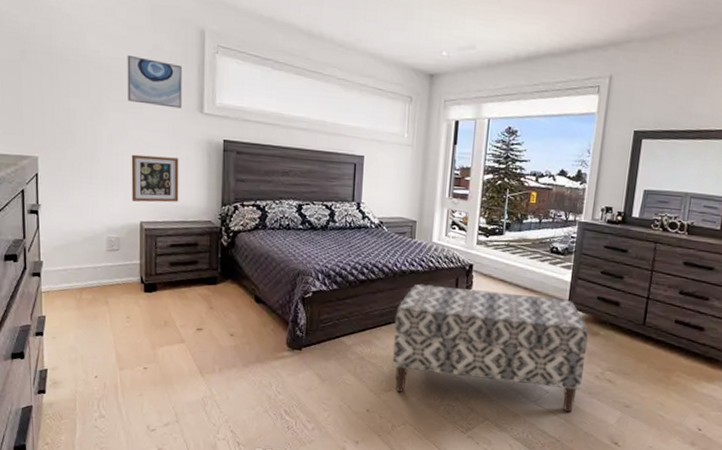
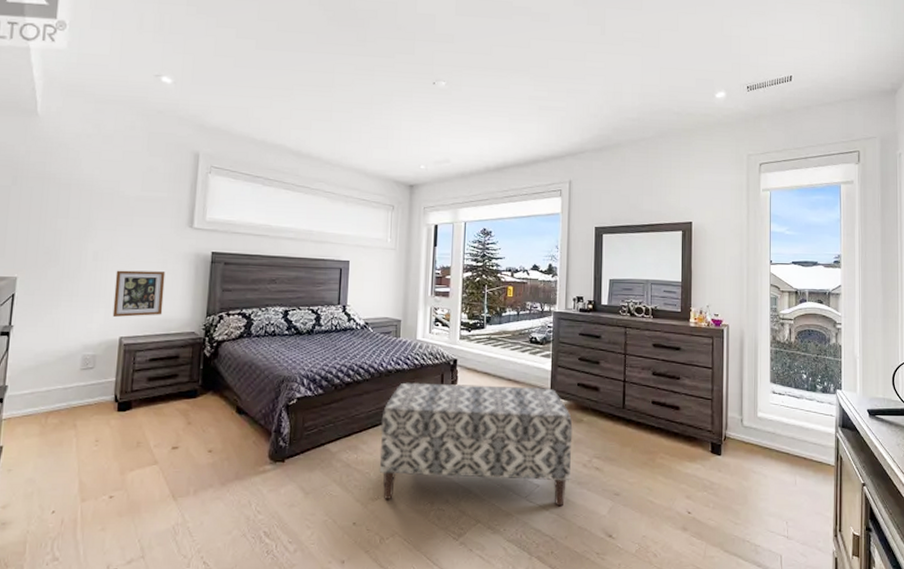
wall art: present [127,54,182,109] -> none [117,177,175,225]

